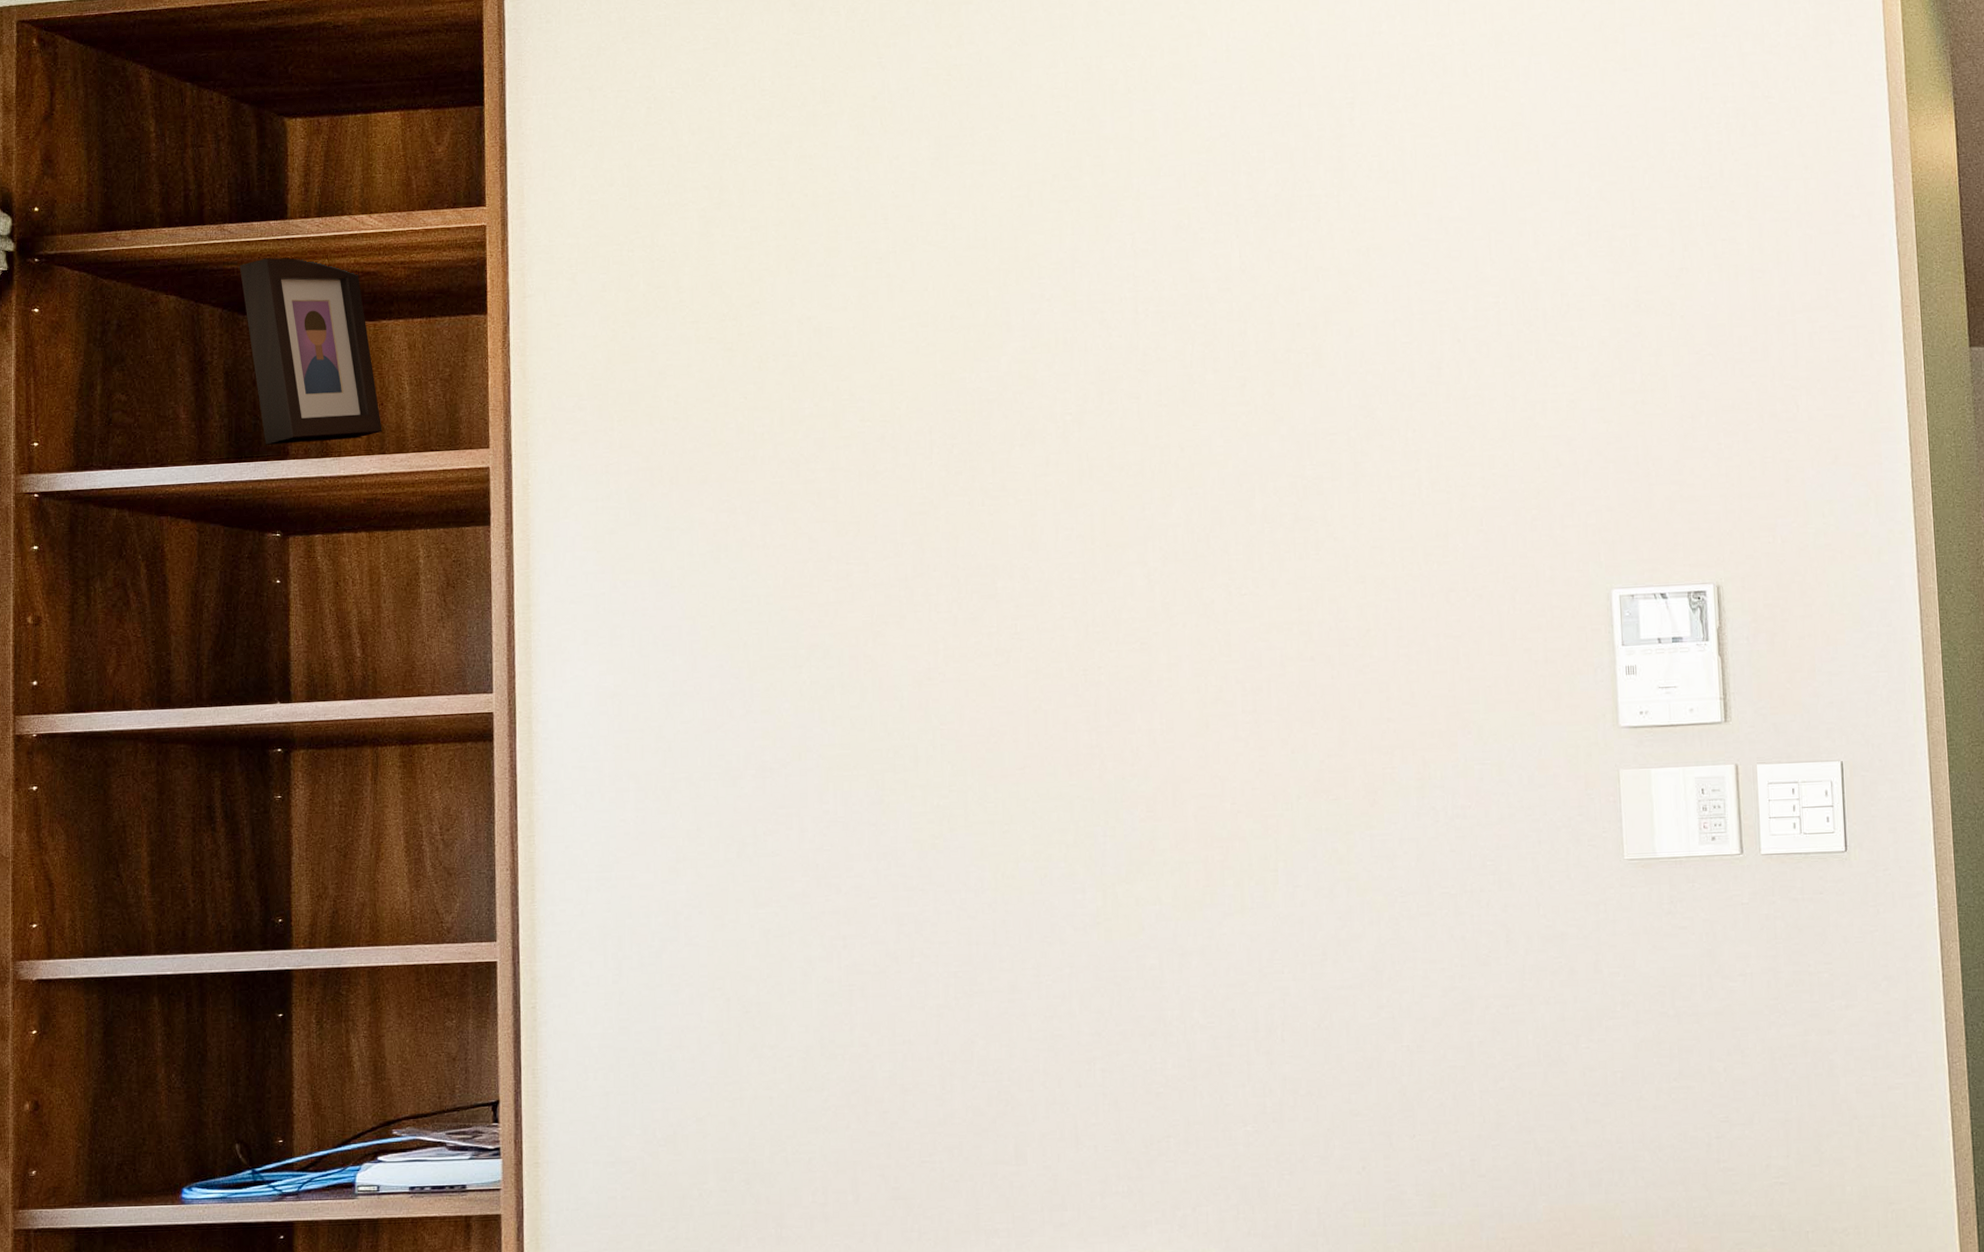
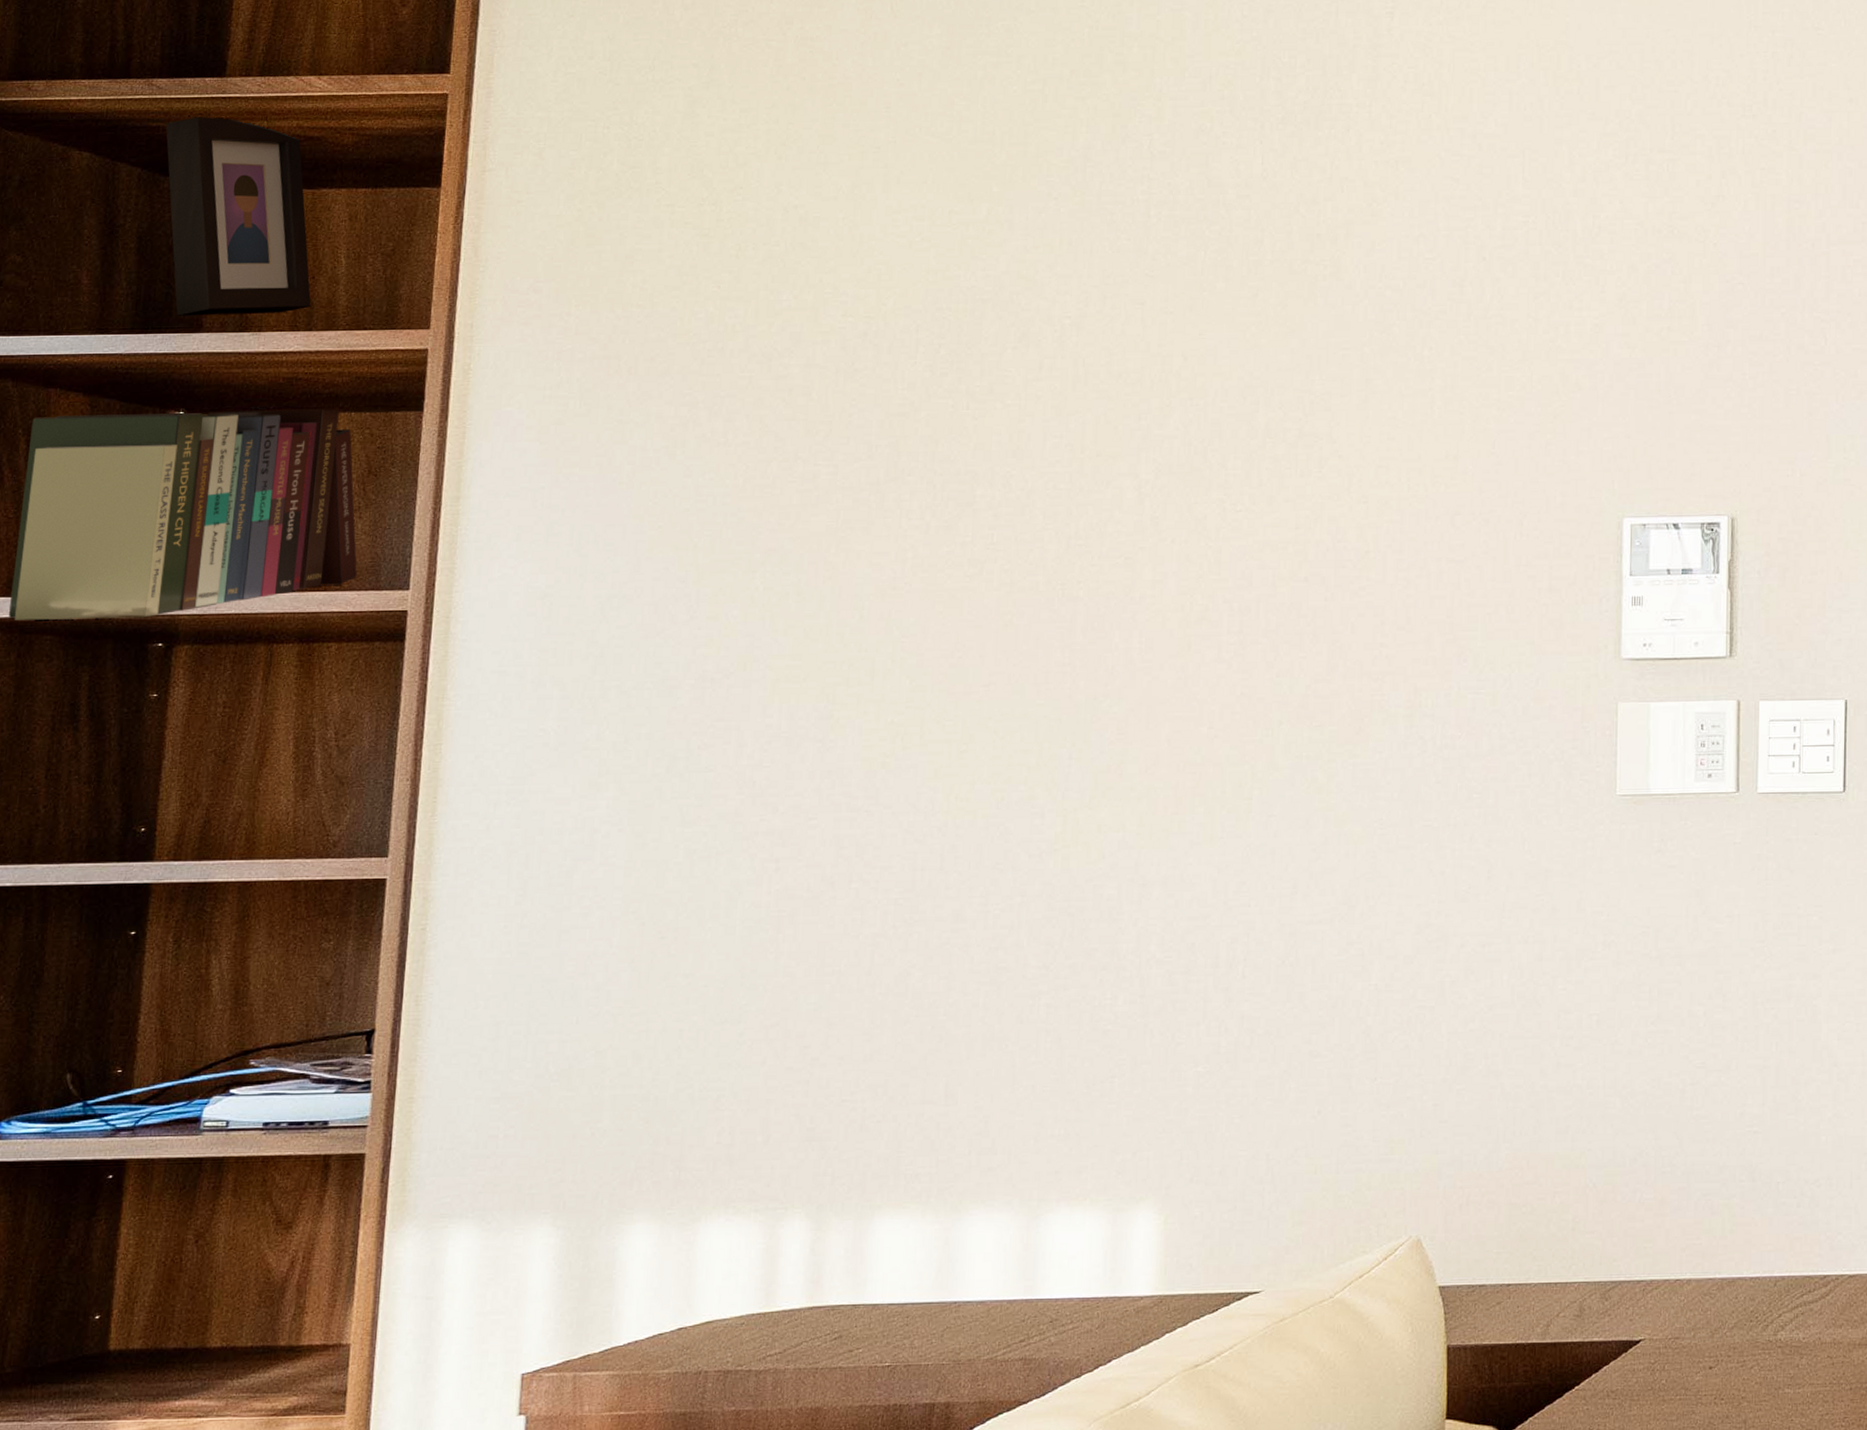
books: none [146,525,445,731] -> present [9,408,357,620]

